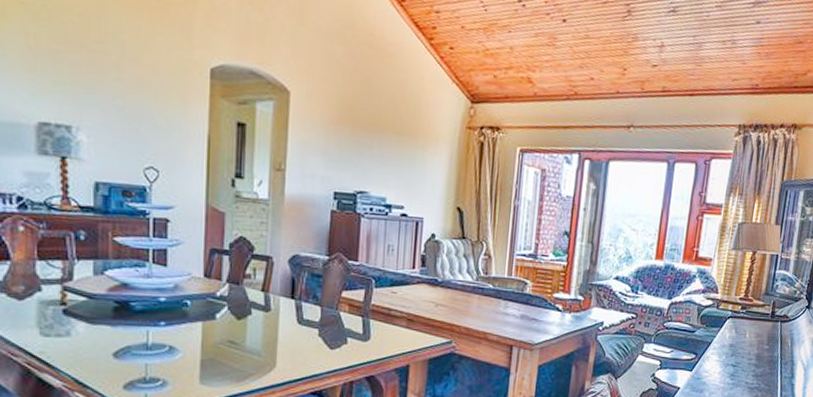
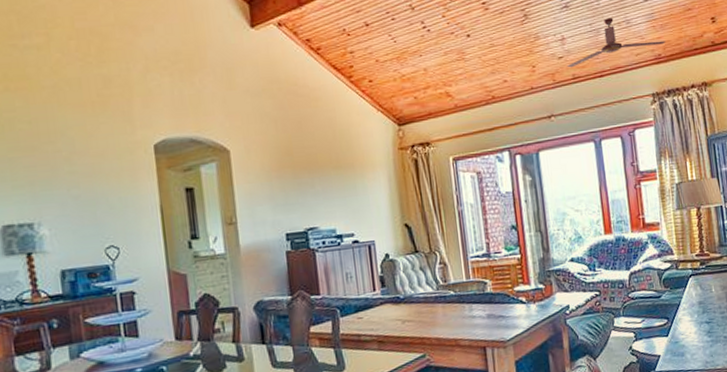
ceiling fan: none [659,33,768,80] -> present [567,18,667,68]

